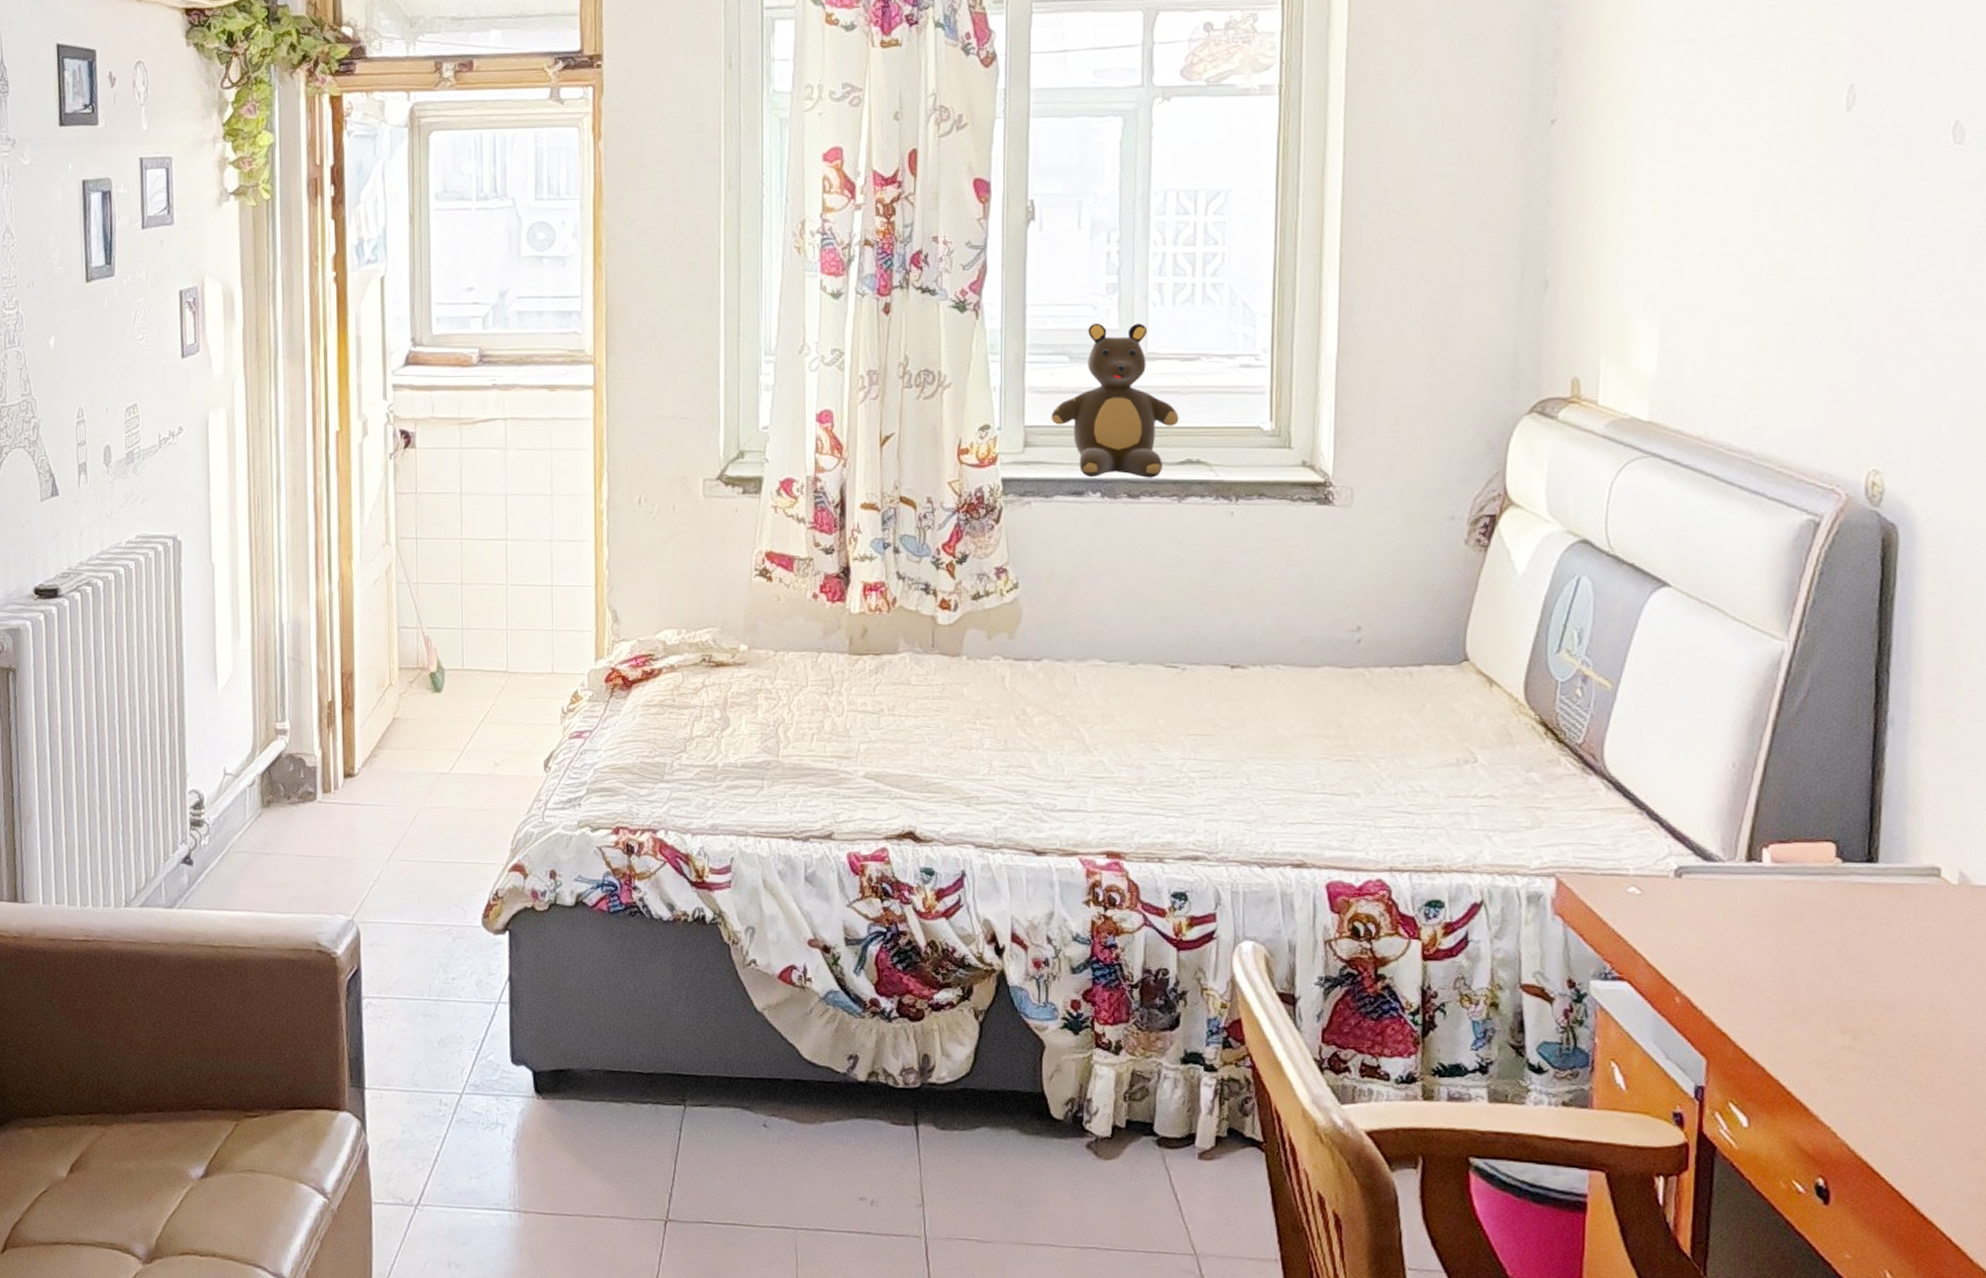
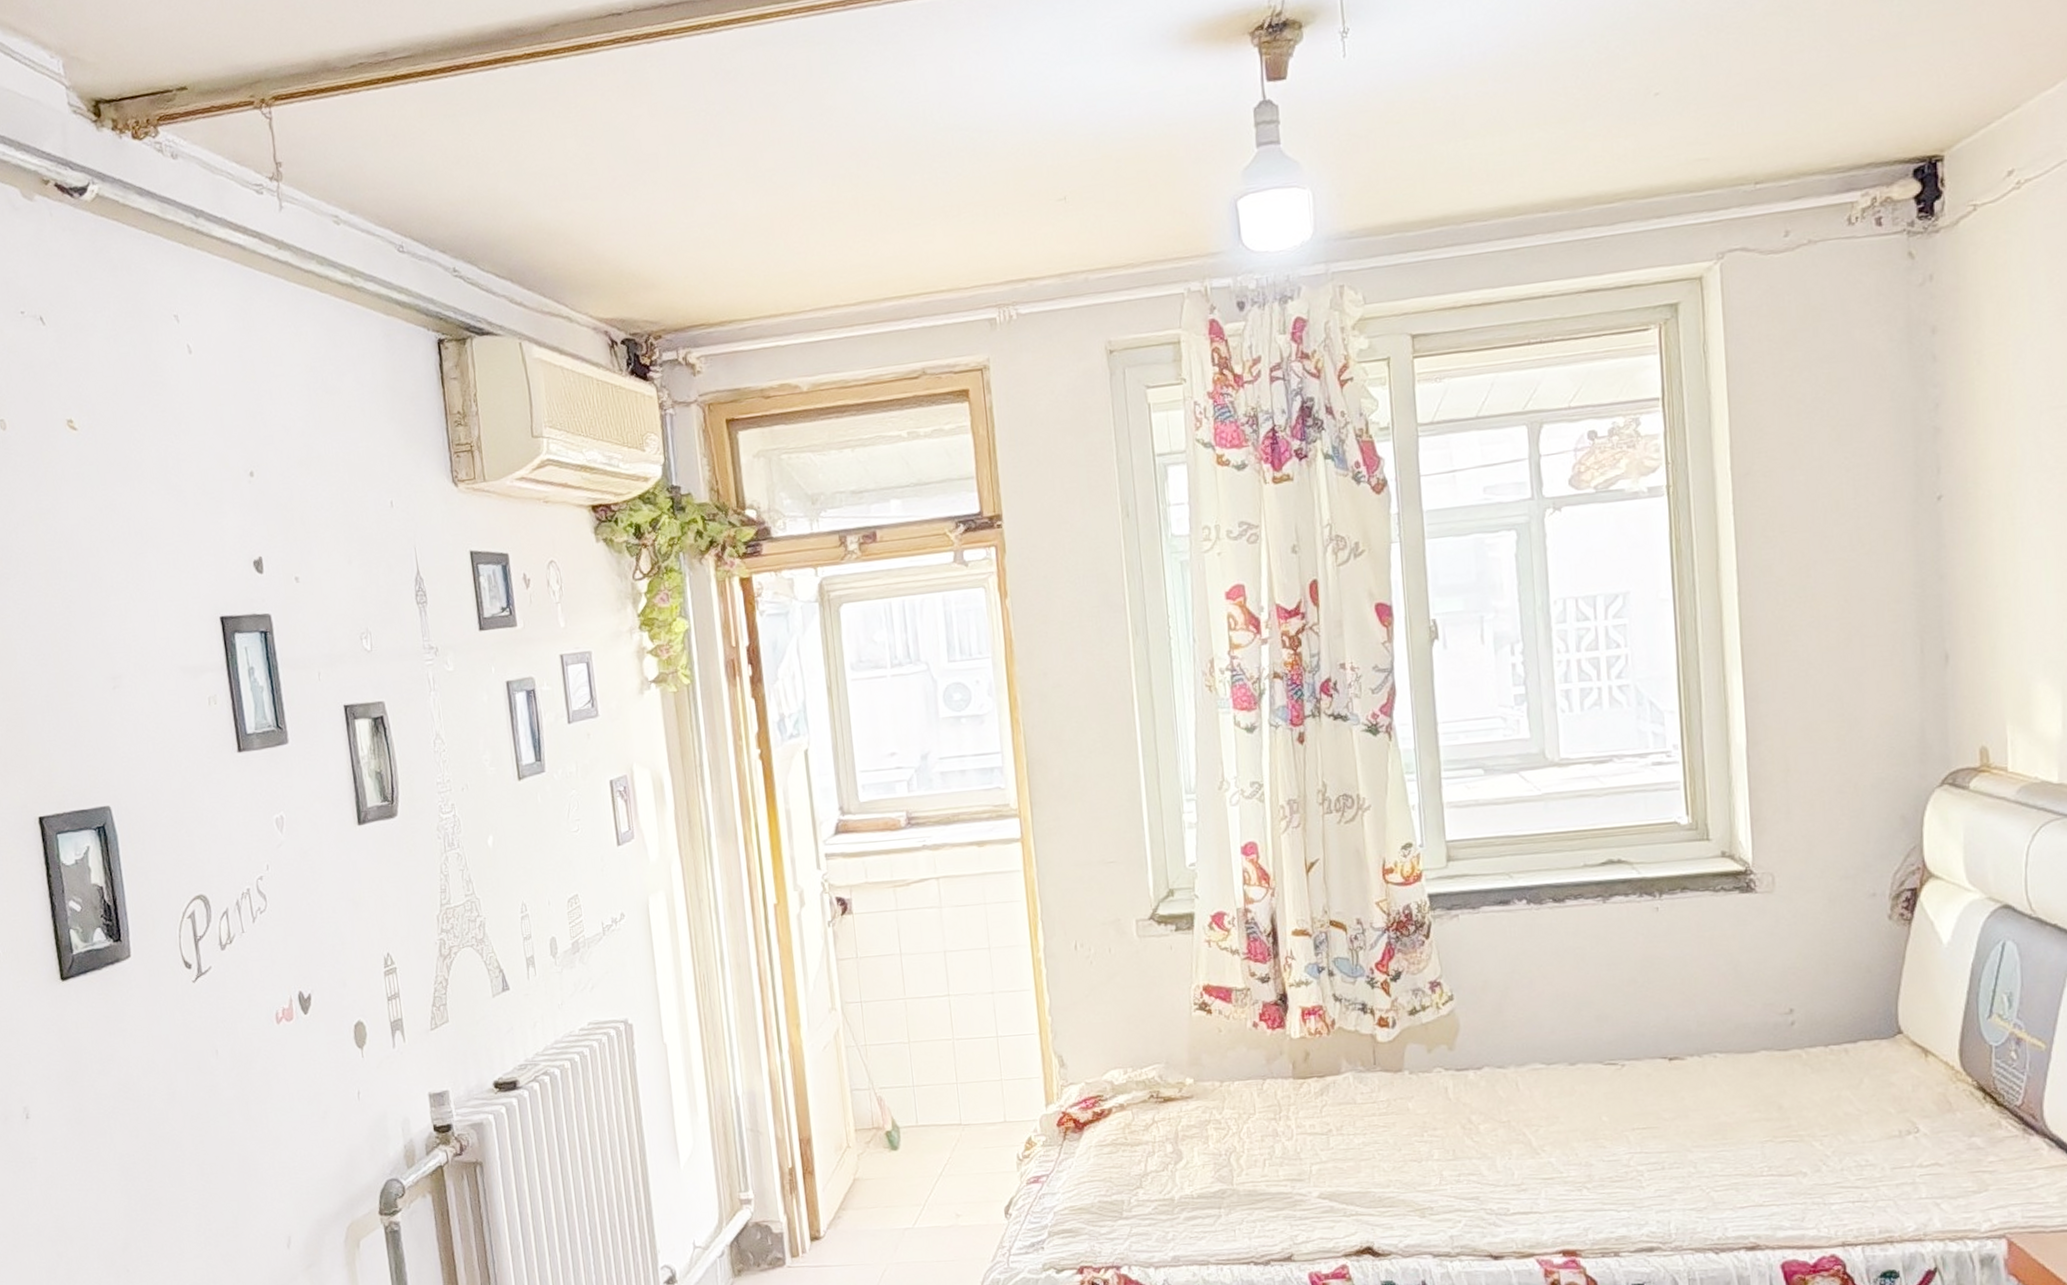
teddy bear: present [1051,323,1179,478] -> none [1471,731,1597,886]

